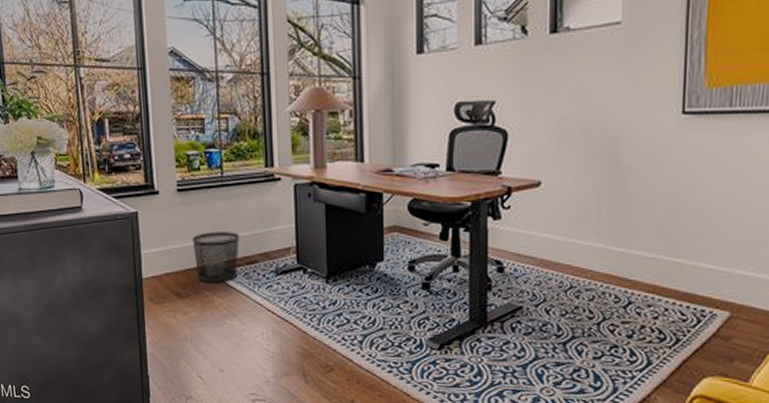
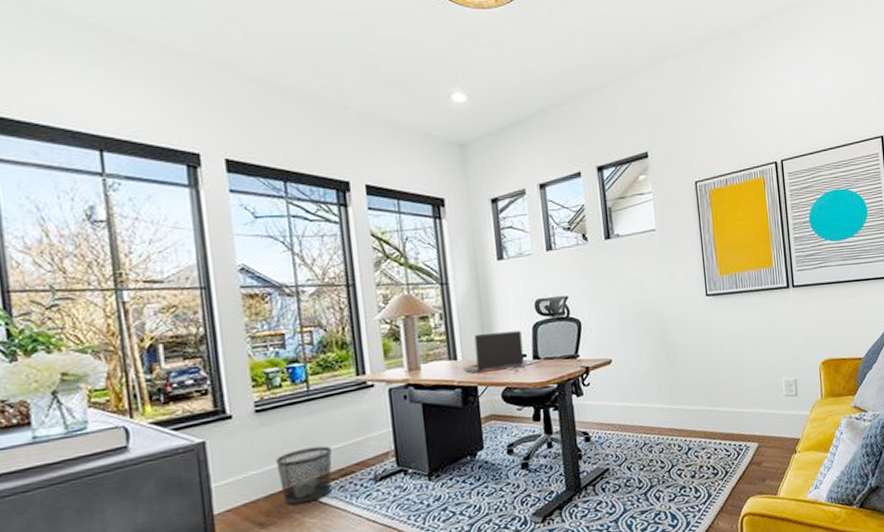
laptop computer: none [369,137,436,179] -> present [463,330,524,373]

